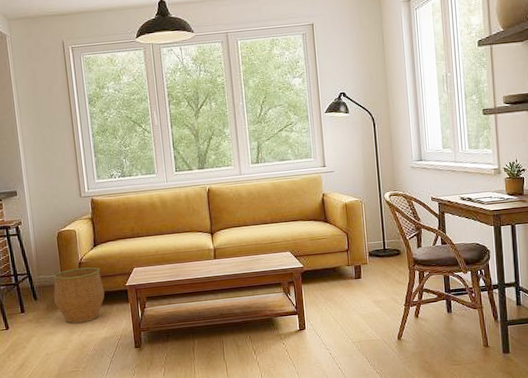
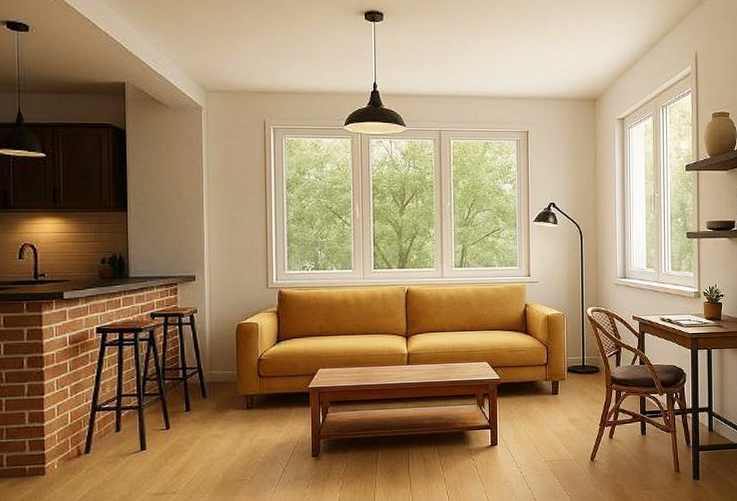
basket: present [53,267,105,324] -> none [225,365,284,427]

